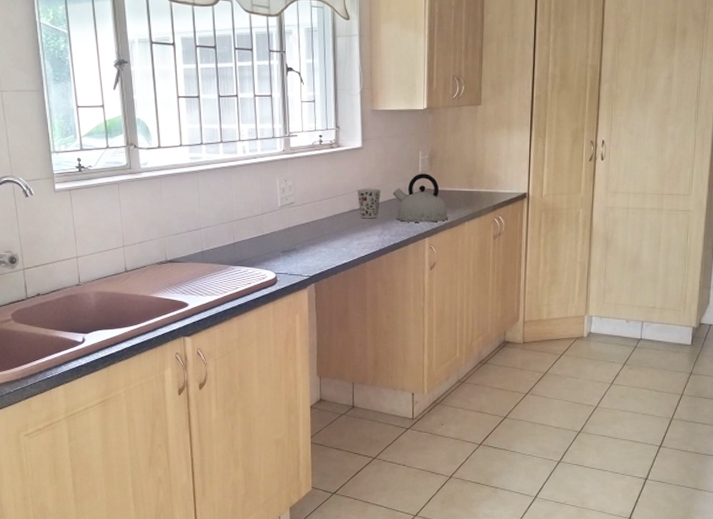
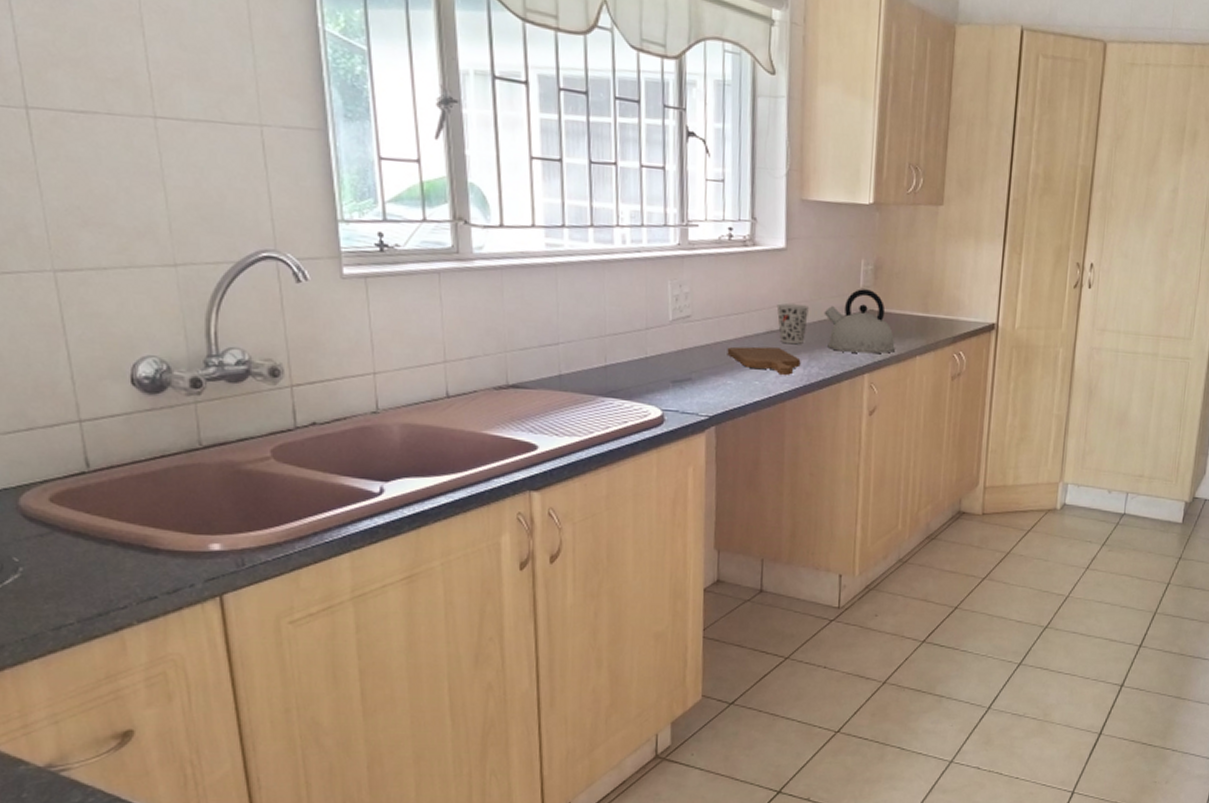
cutting board: none [321,222,376,242] -> present [727,346,801,375]

